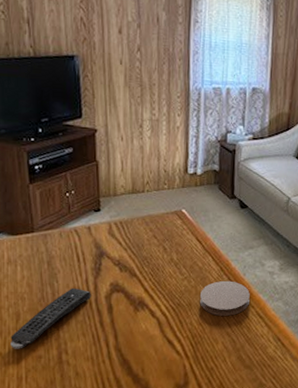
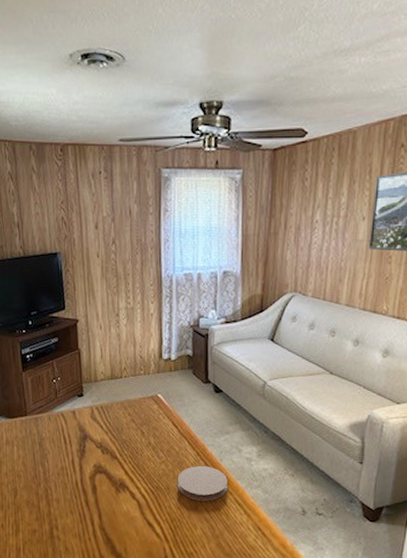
remote control: present [10,287,91,349] -> none [10,467,77,523]

